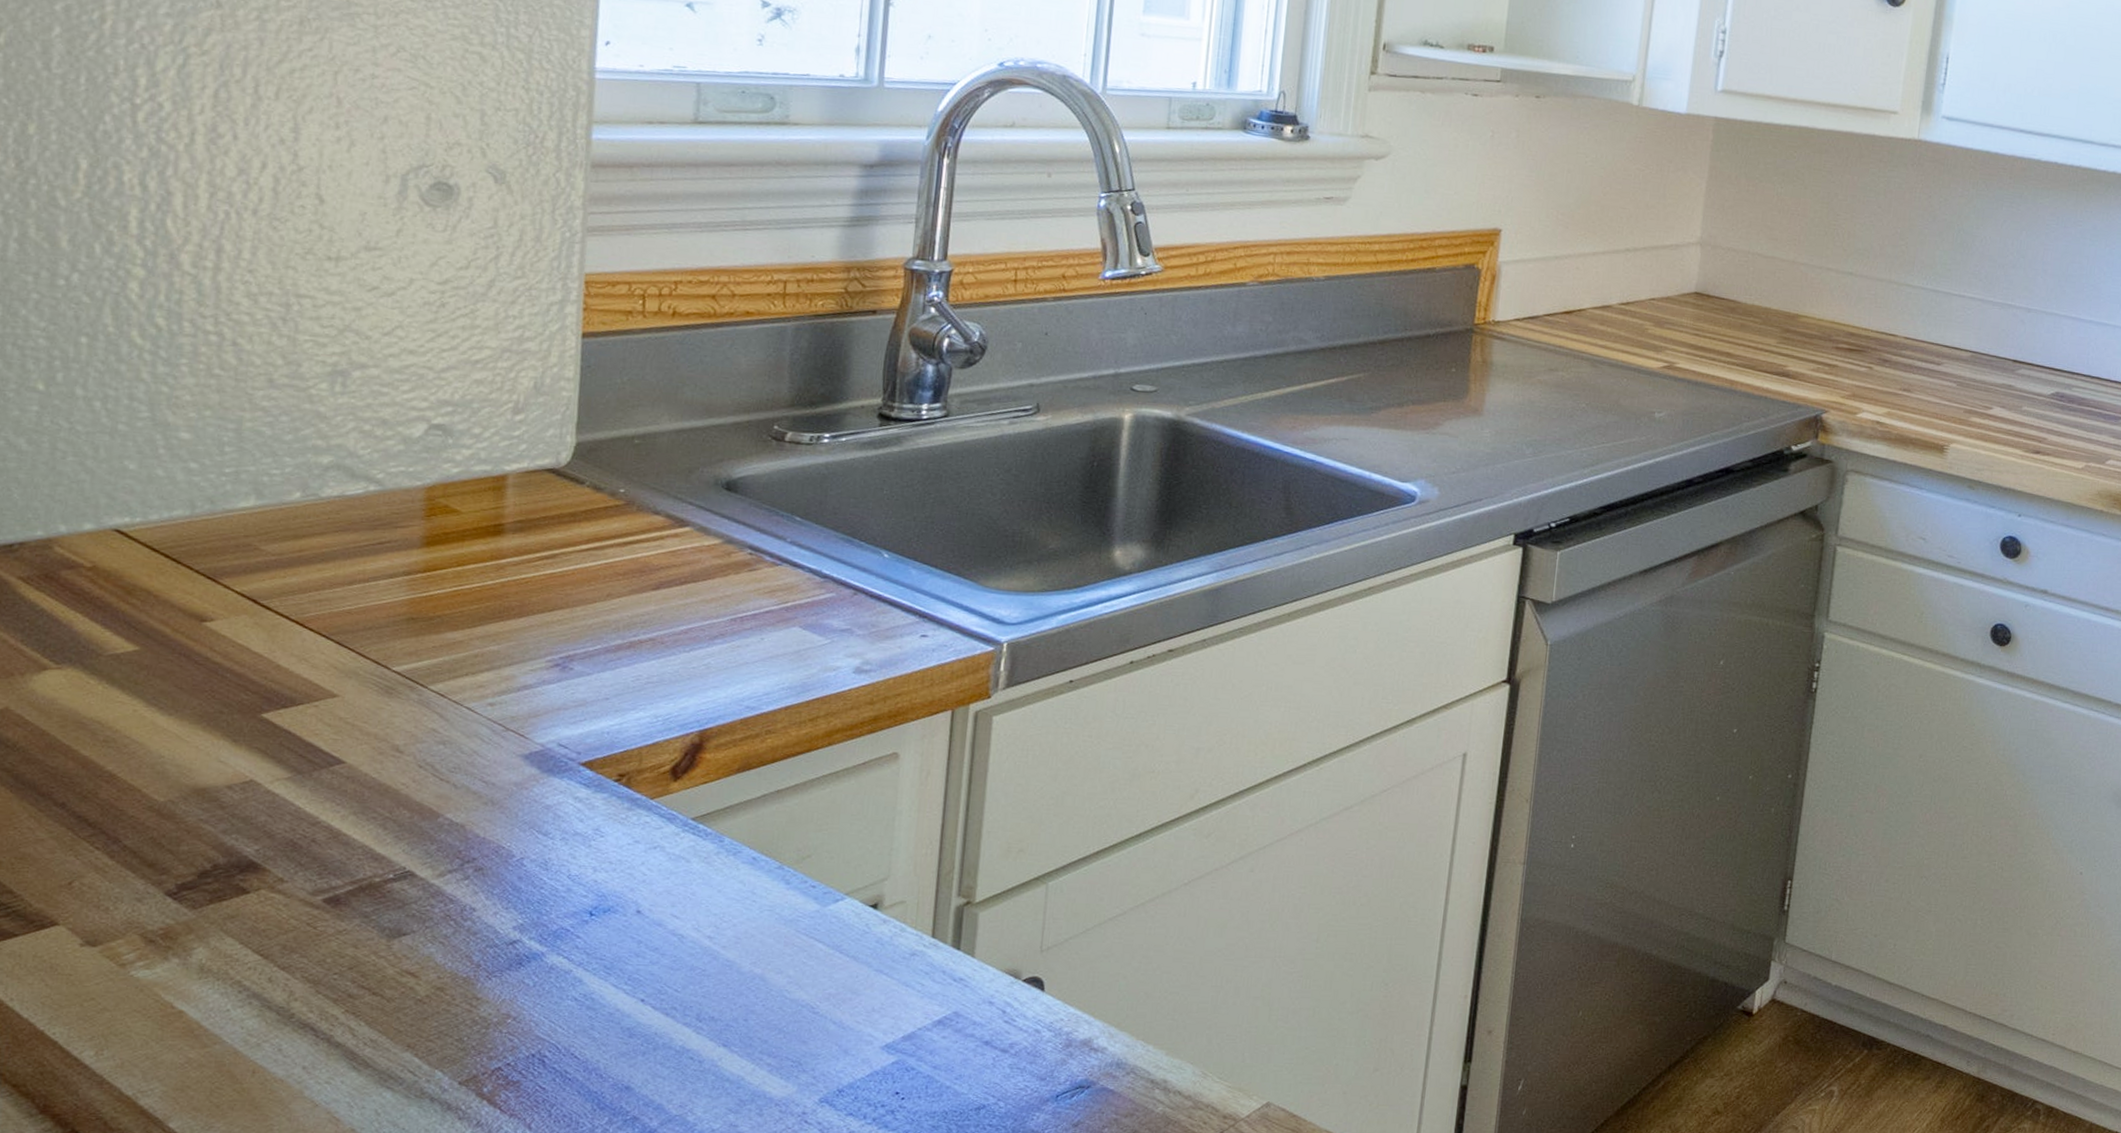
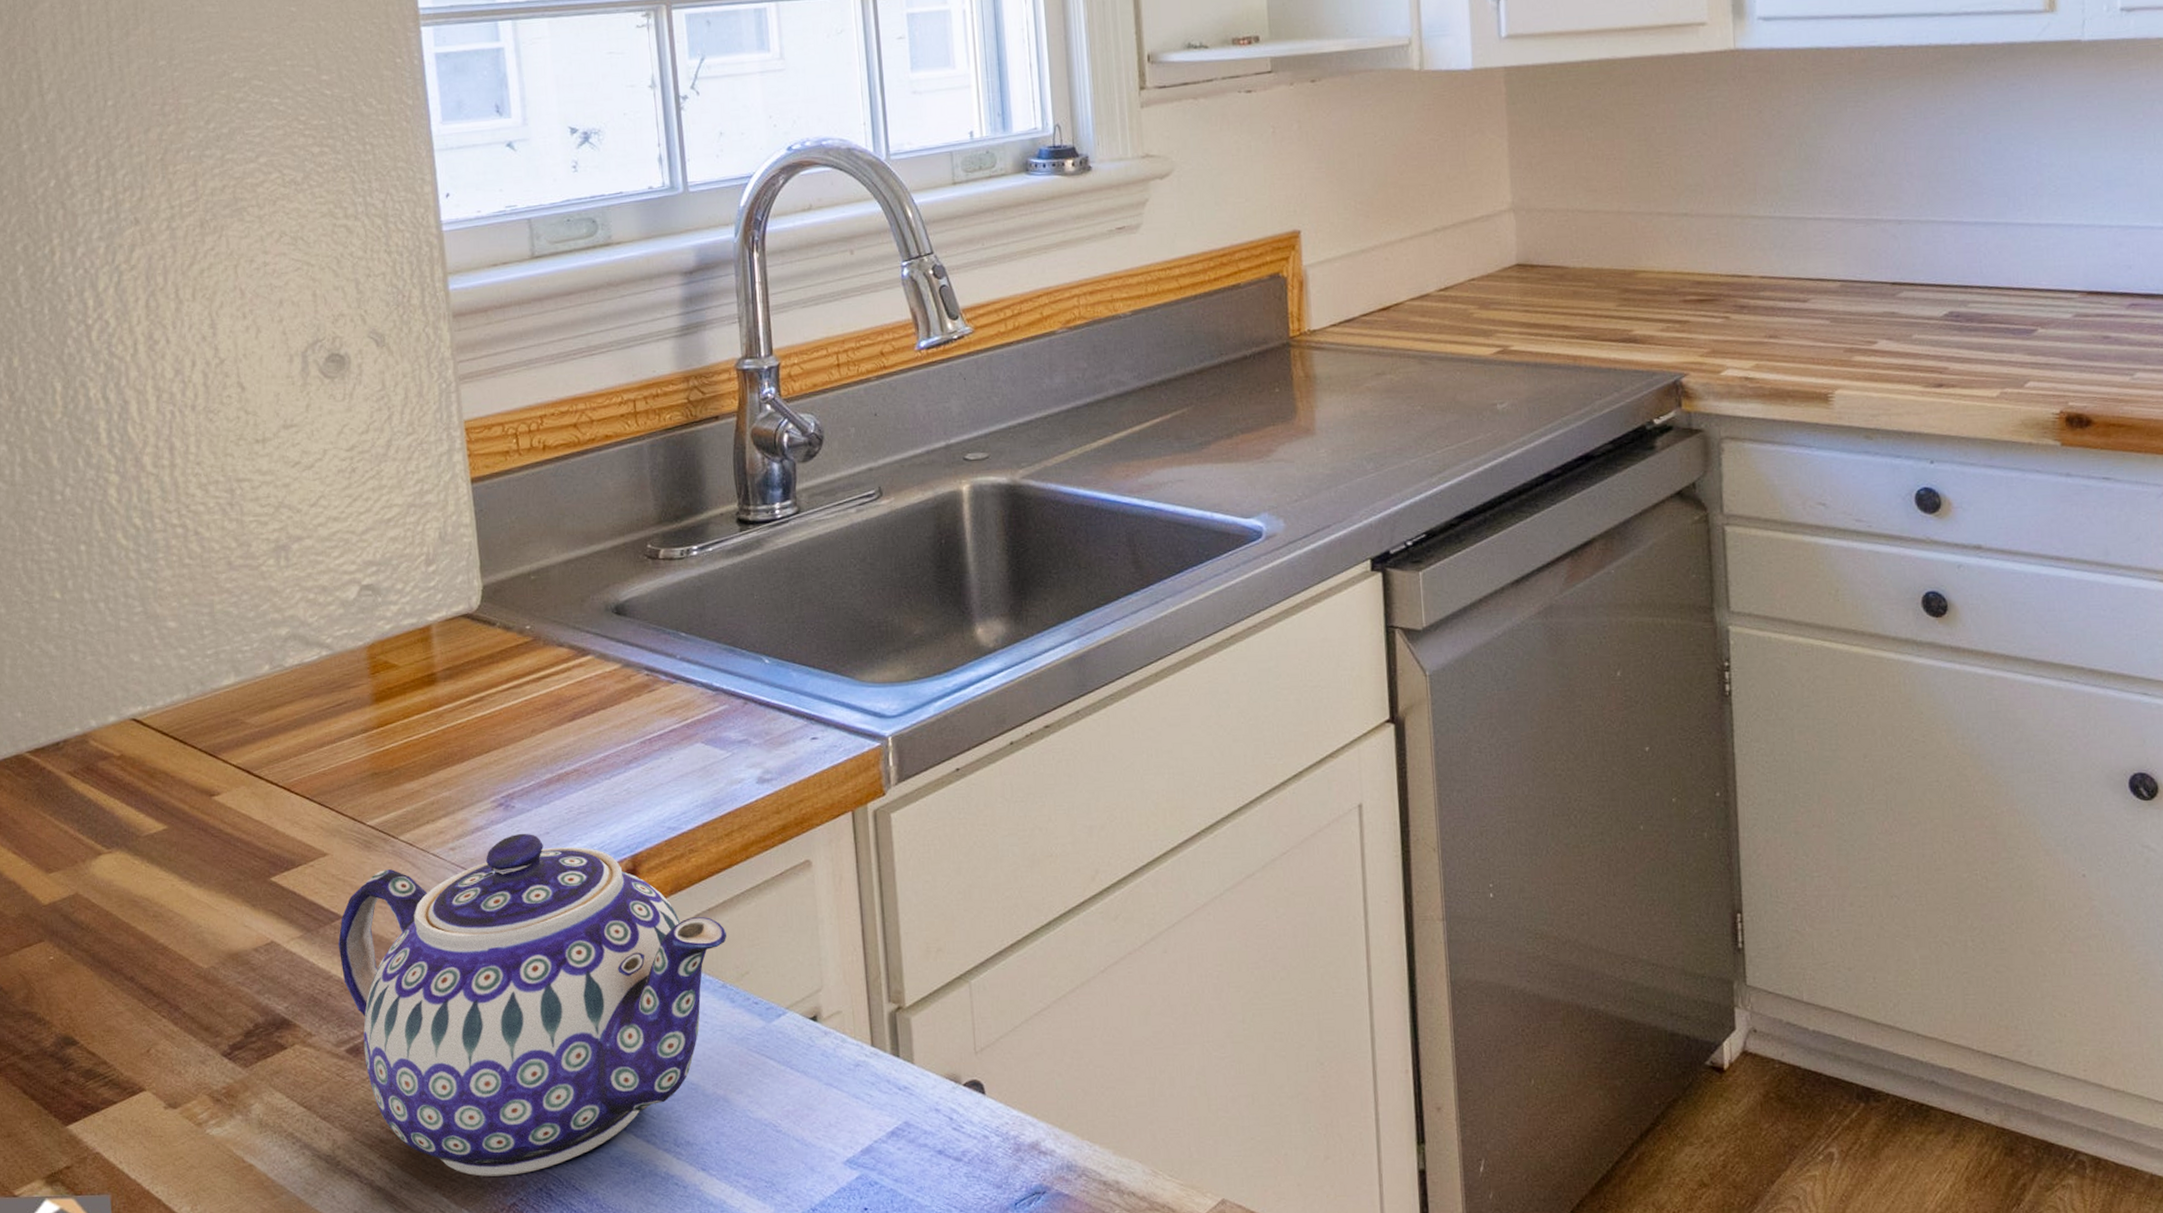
teapot: none [333,696,793,1040] -> present [338,833,726,1177]

